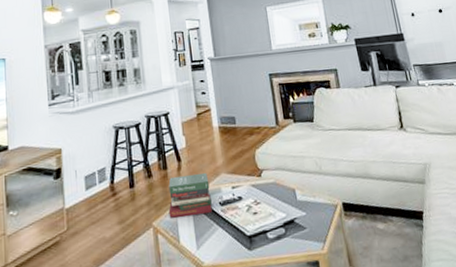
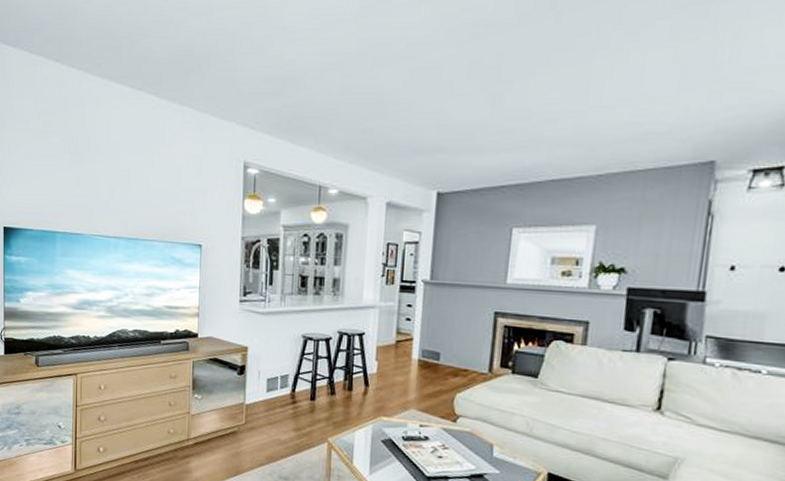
books: present [168,172,213,218] -> none [346,399,396,445]

